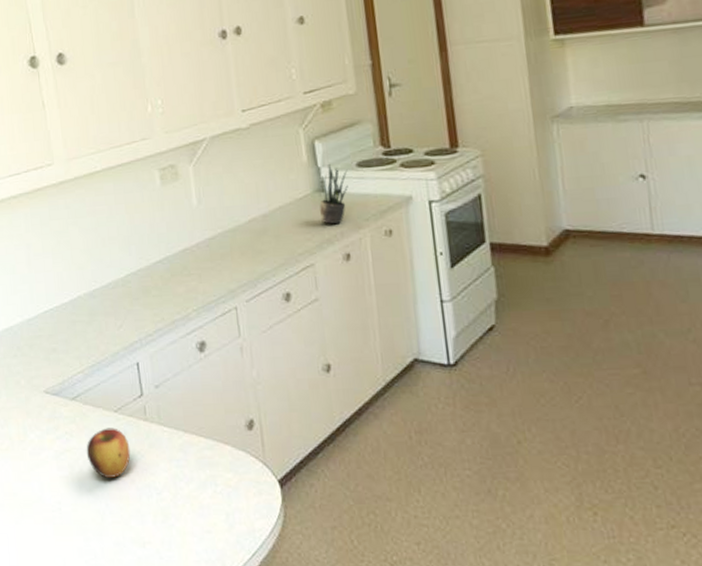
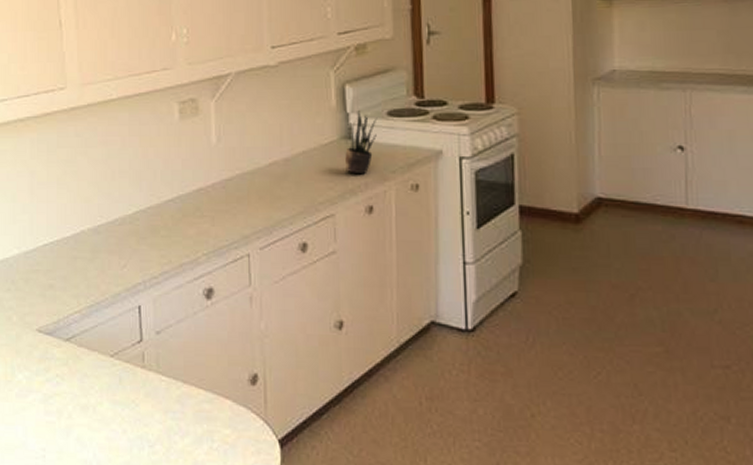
apple: present [86,428,131,478] -> none [77,373,124,427]

